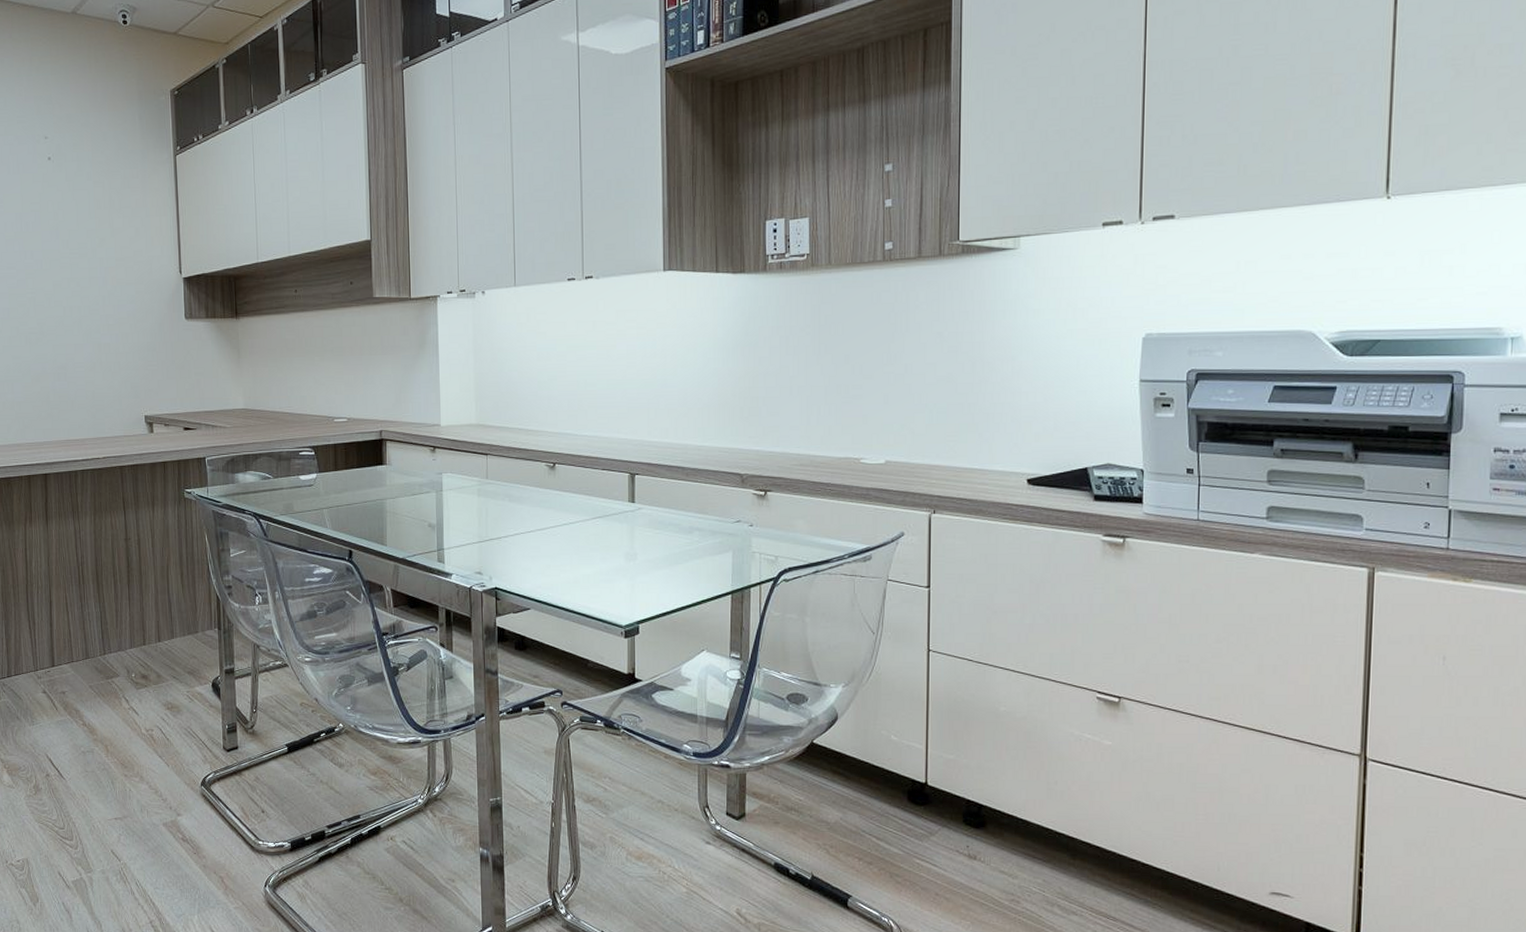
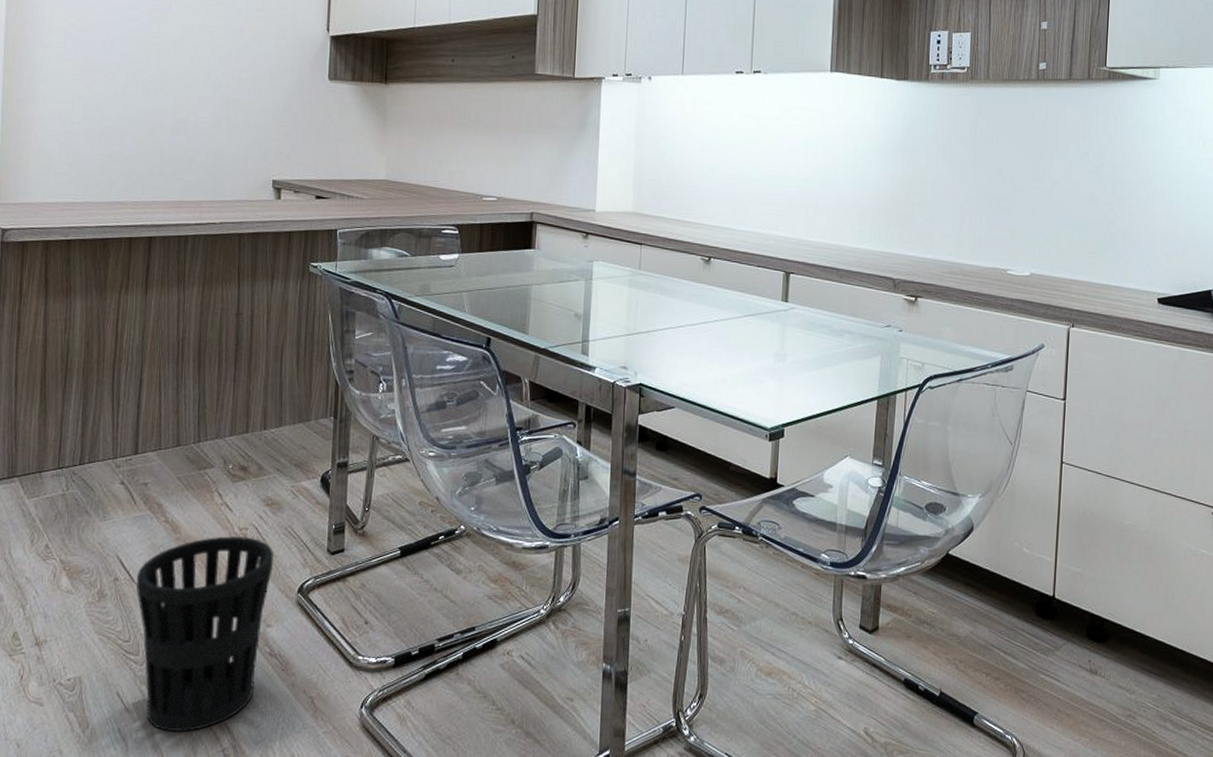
wastebasket: none [64,736,178,906] -> present [136,535,273,731]

